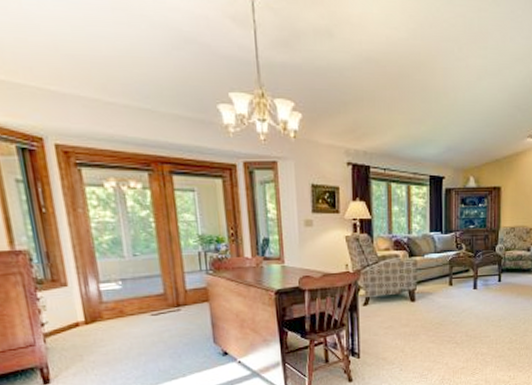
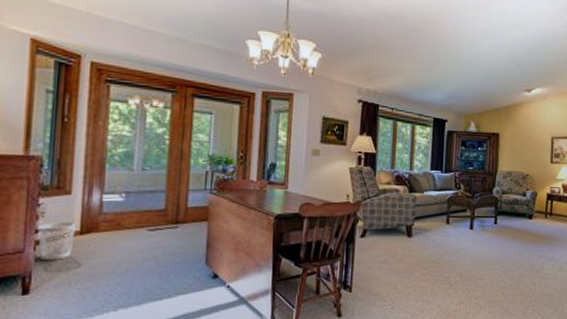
wastebasket: none [43,313,82,352] -> present [38,221,76,261]

